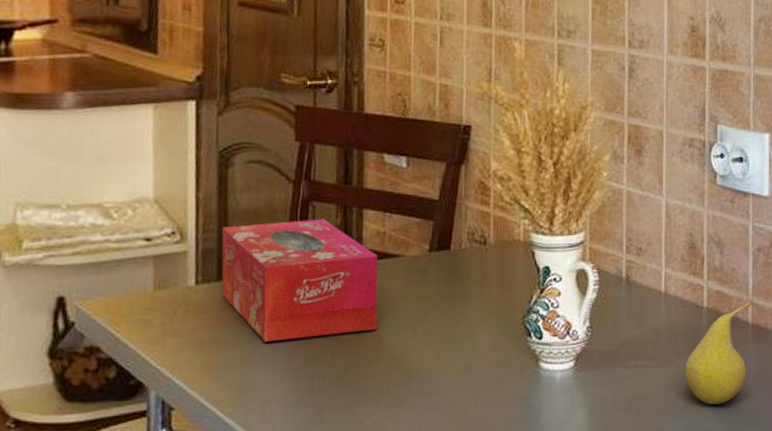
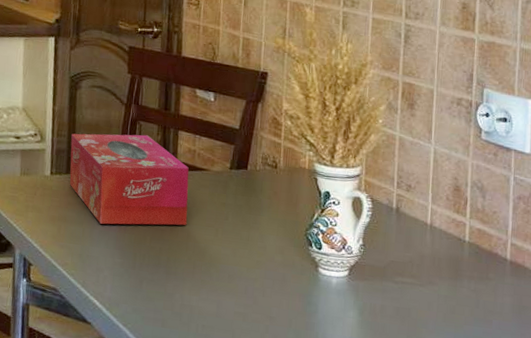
fruit: present [685,299,753,404] -> none [446,239,512,325]

